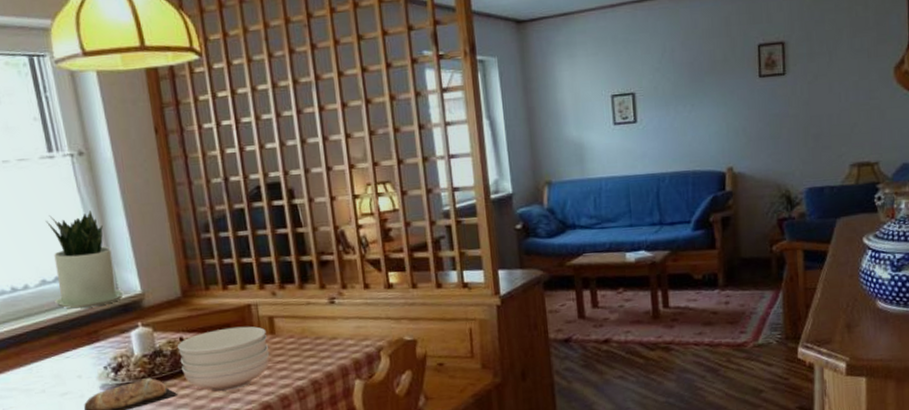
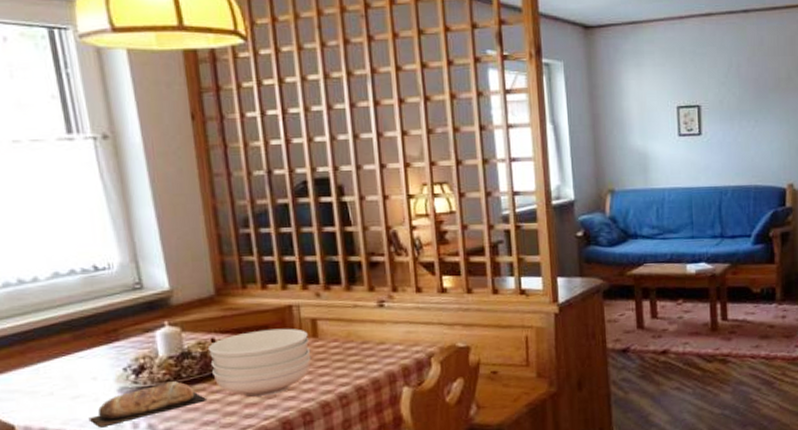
planter: present [45,210,124,309] -> none [61,199,149,305]

